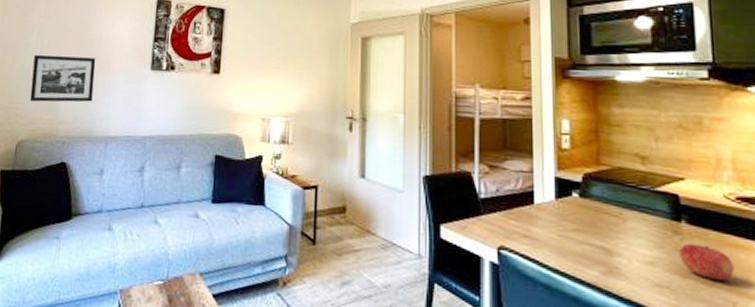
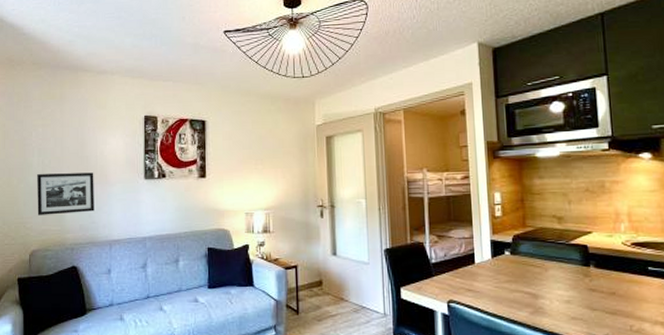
fruit: present [680,243,734,281] -> none [589,283,631,309]

